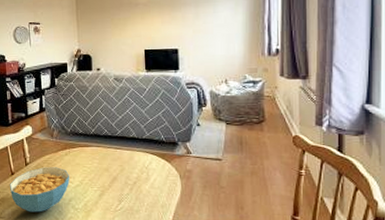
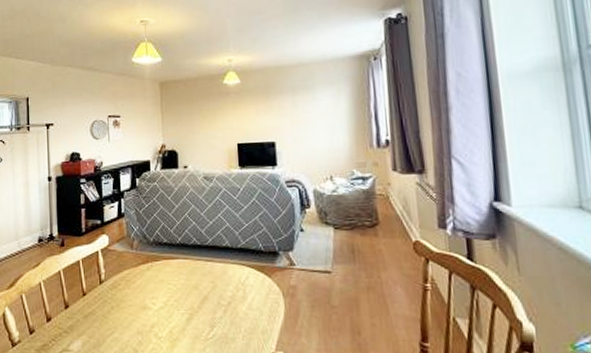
cereal bowl: present [9,167,70,213] -> none [79,285,153,343]

